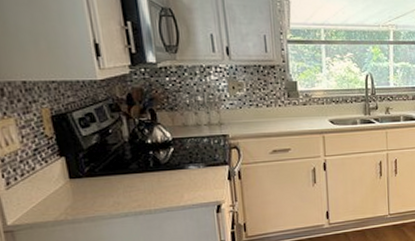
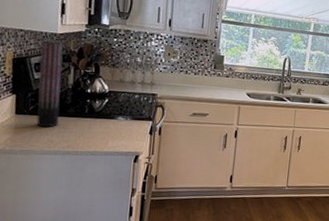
cylinder: none [80,90,122,189] -> present [36,40,63,128]

